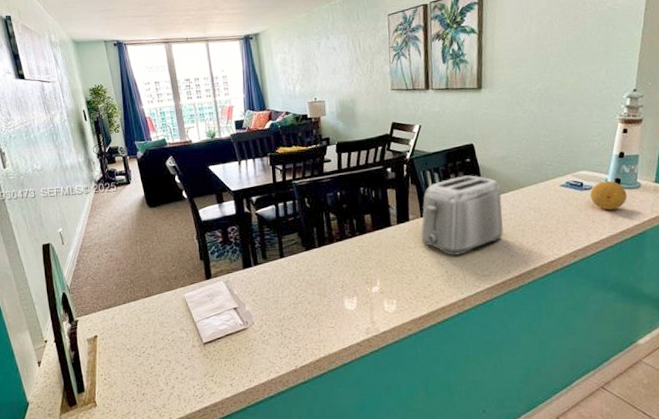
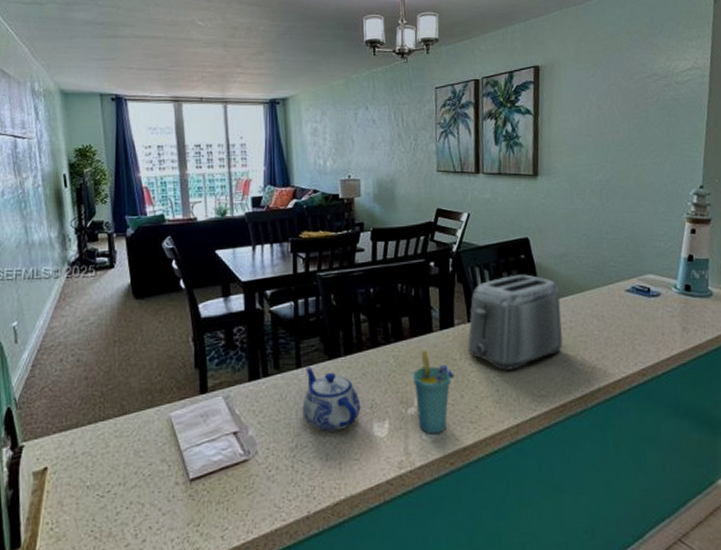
teapot: none [286,256,334,307] -> present [302,366,361,432]
cup: none [375,240,410,307] -> present [412,350,454,434]
fruit: present [590,181,627,210] -> none [658,287,699,321]

